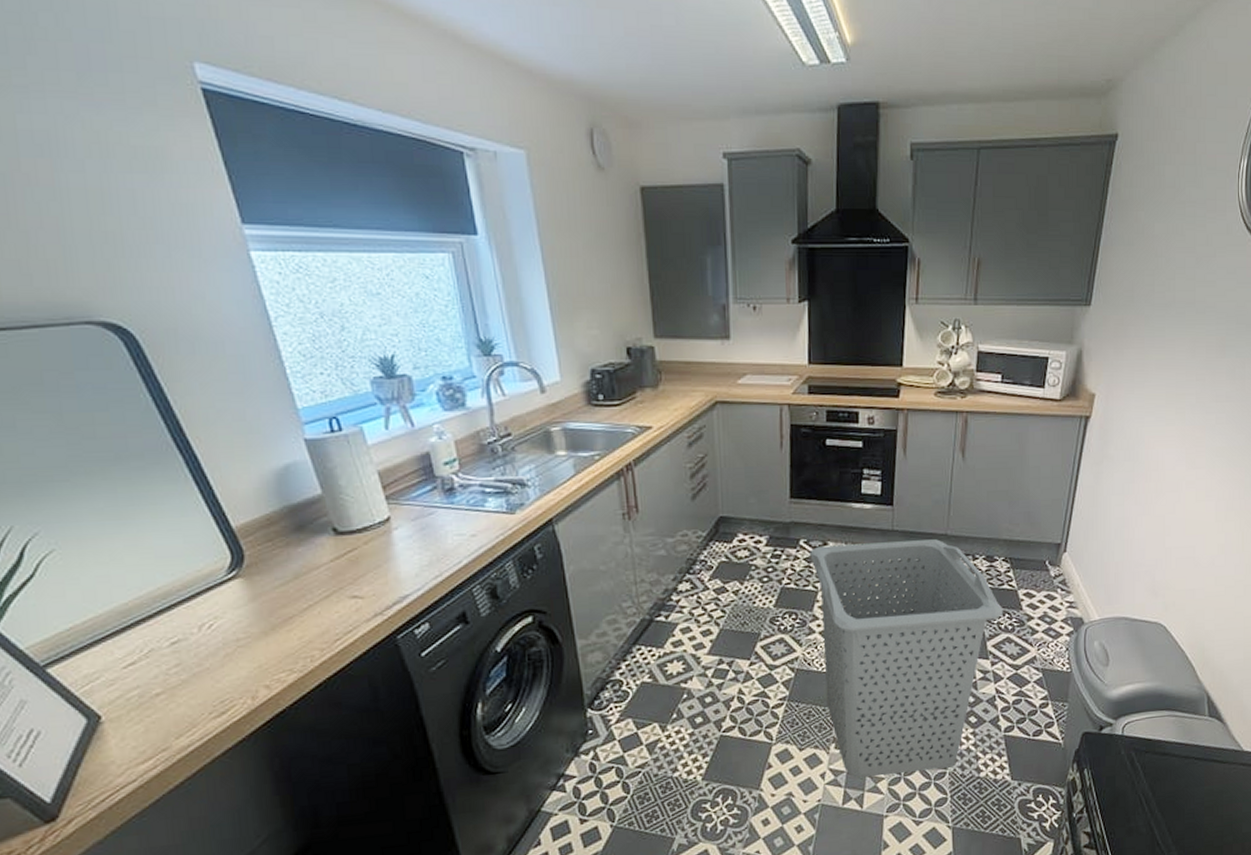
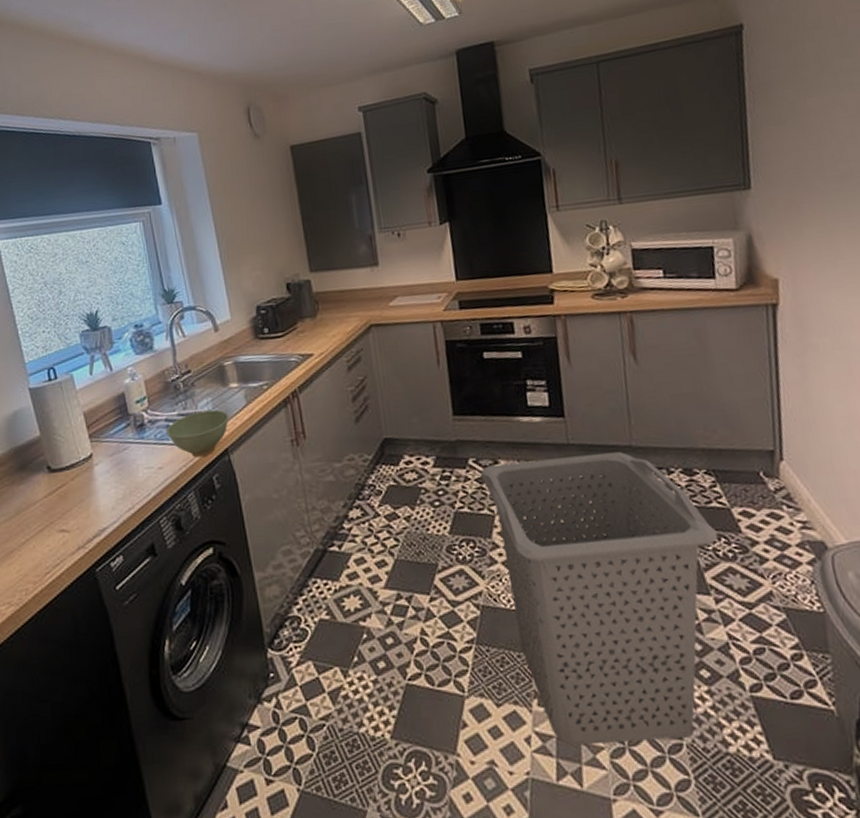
bowl: none [481,477,555,527] -> present [166,409,229,458]

